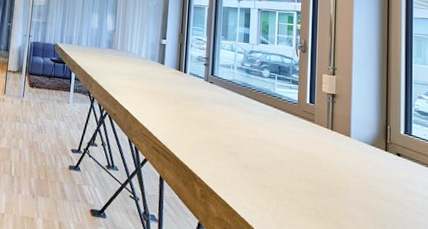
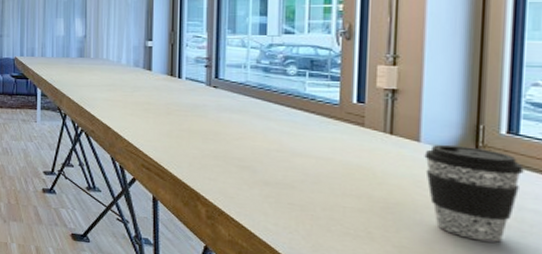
coffee cup: none [354,140,416,221] -> present [424,144,524,243]

